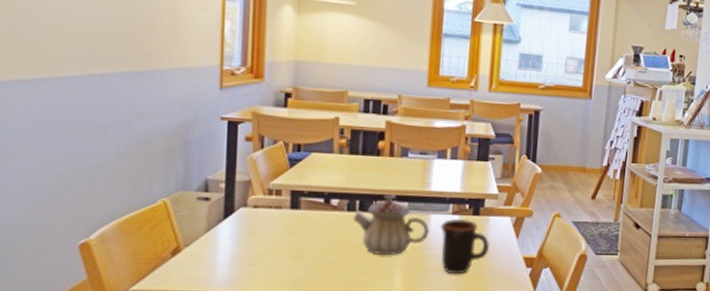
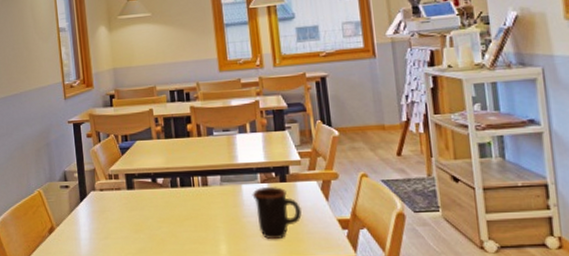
teapot: present [353,193,429,255] -> none [176,169,243,224]

